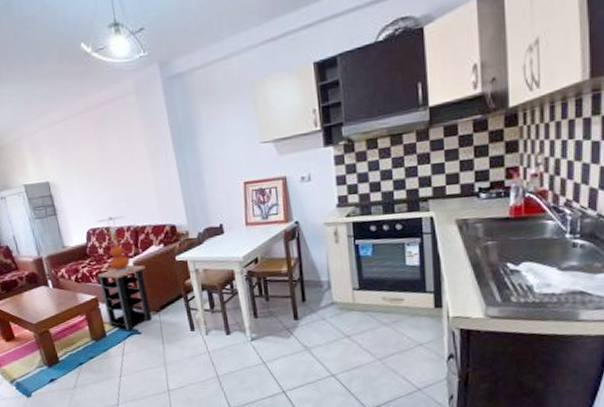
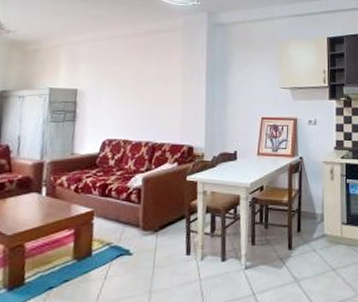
table lamp: present [97,216,132,274] -> none [112,130,148,187]
side table: present [97,265,152,331] -> none [98,180,155,251]

